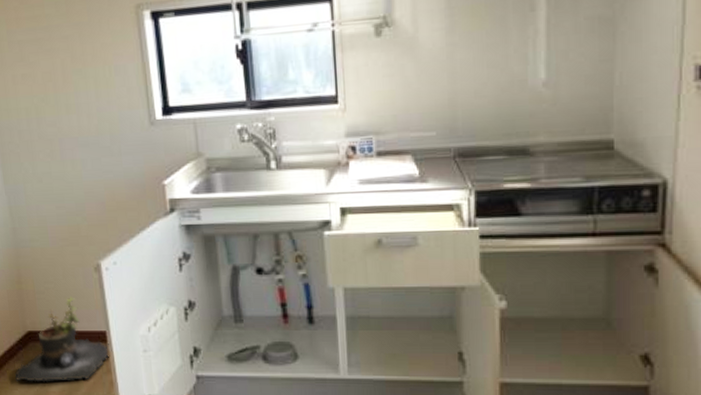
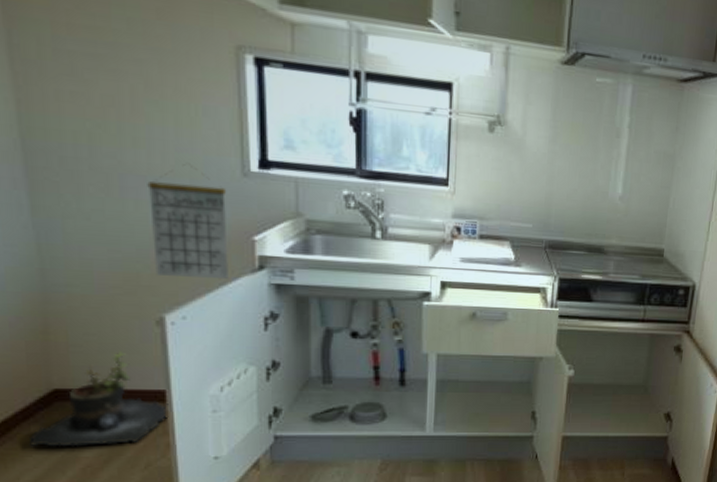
calendar: none [79,122,146,226] -> present [147,164,229,280]

